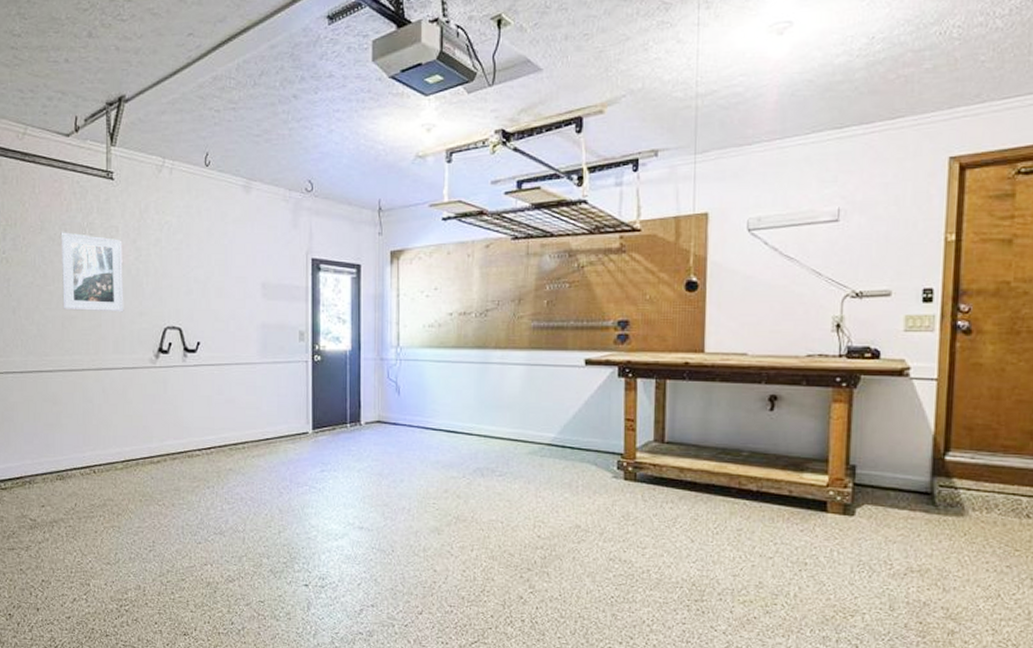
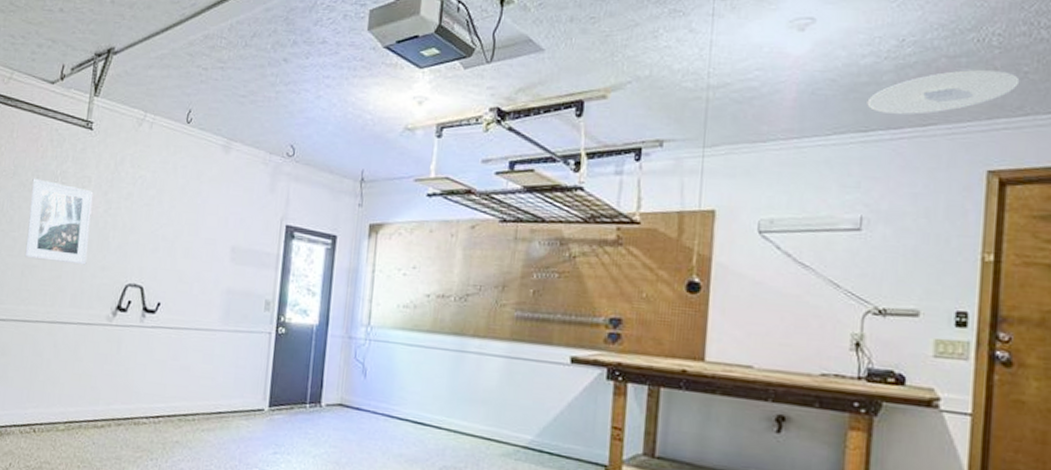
ceiling light: none [841,60,978,110] -> present [867,69,1020,115]

